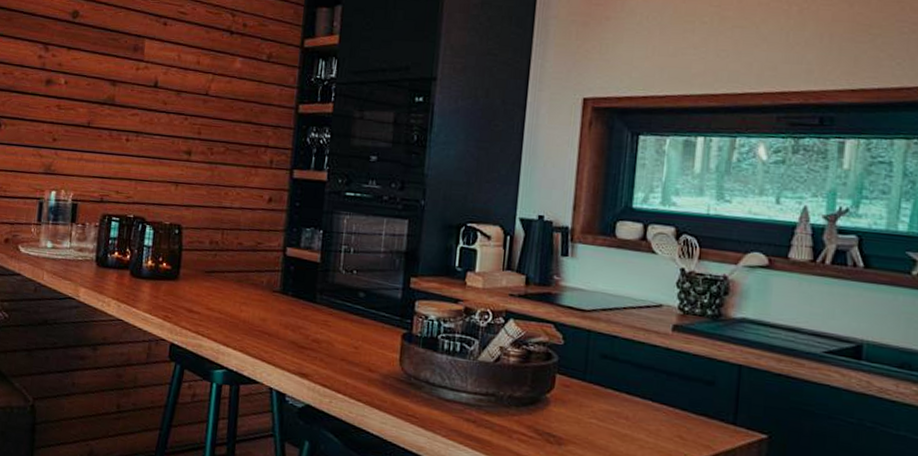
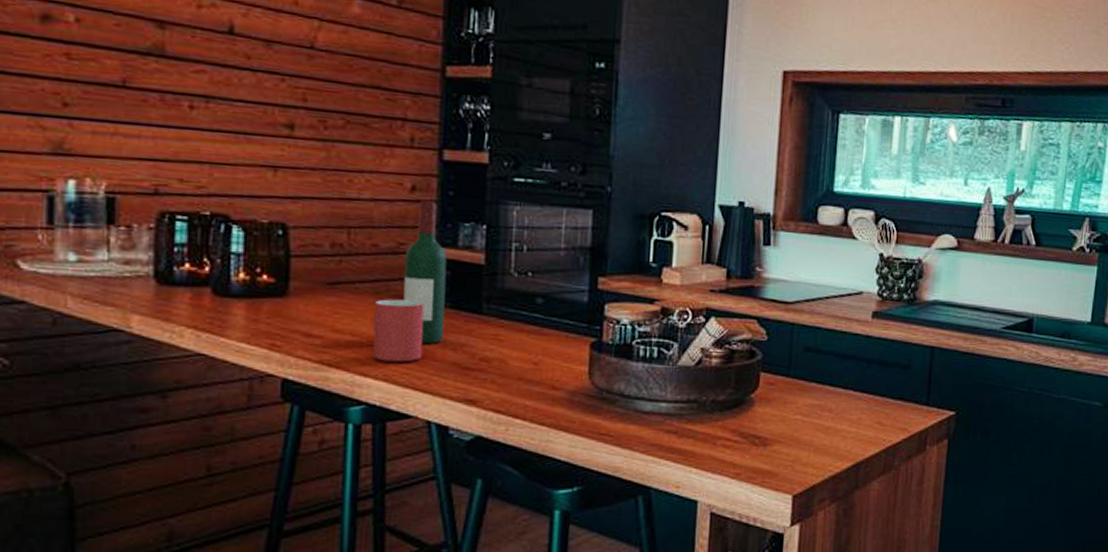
mug: none [233,286,273,338] -> present [372,299,424,363]
wine bottle: none [258,210,292,325] -> present [403,201,447,344]

